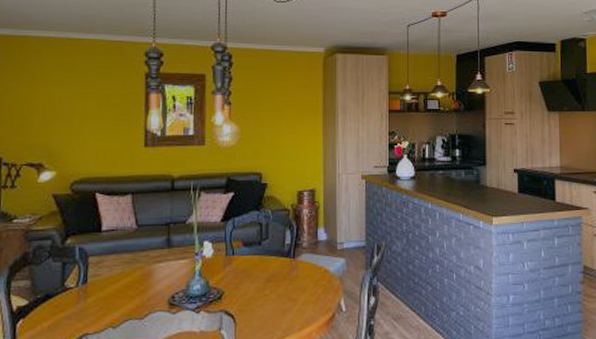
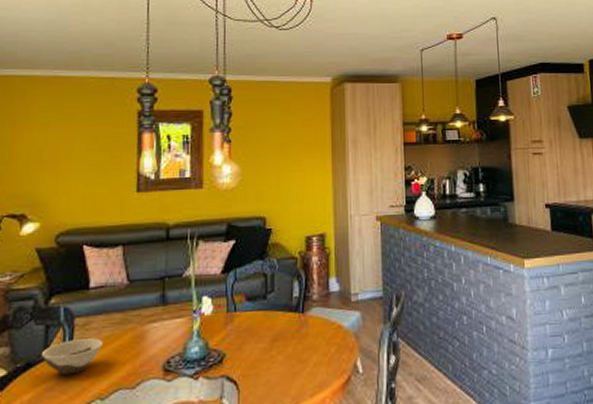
bowl: none [60,275,114,306] -> present [42,338,103,376]

